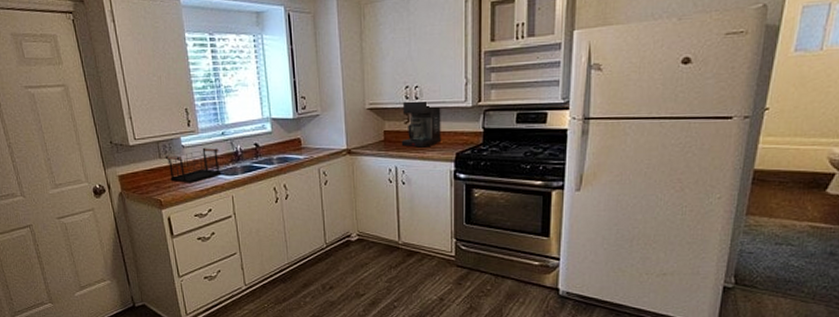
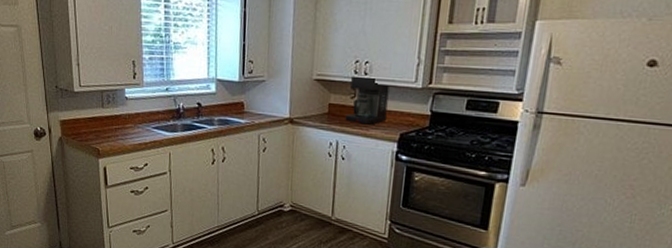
dish rack: present [165,147,222,183] -> none [107,101,162,136]

